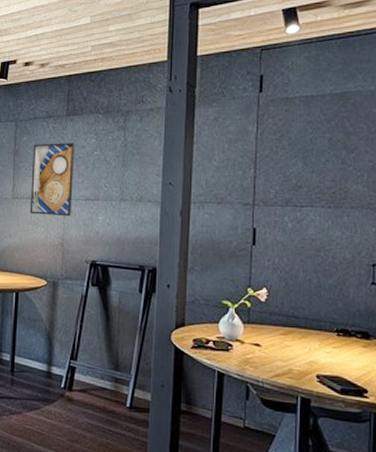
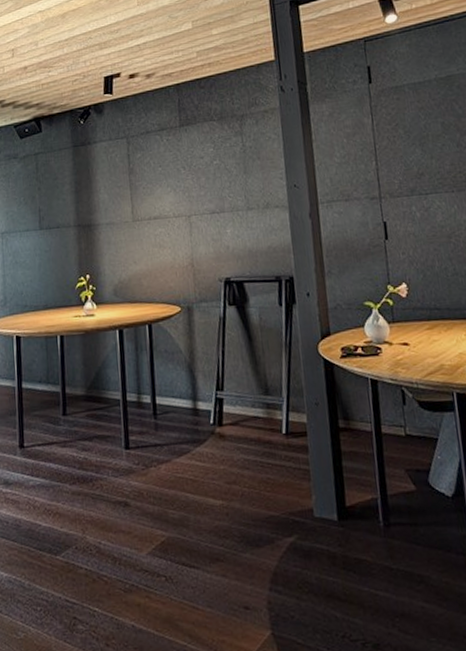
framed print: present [29,143,75,217] -> none [148,154,198,236]

